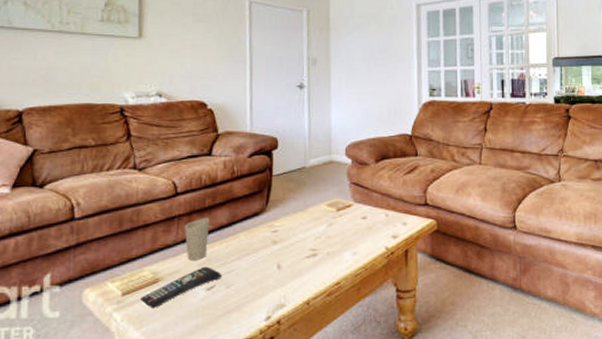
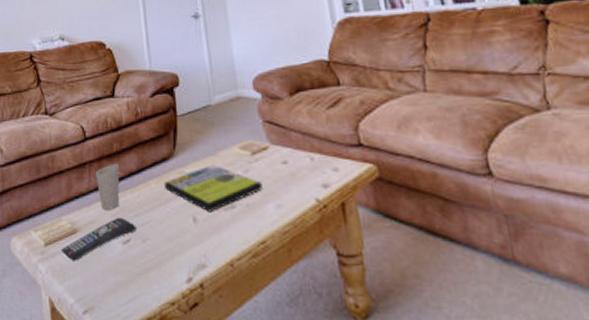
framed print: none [254,219,343,260] -> present [164,164,262,213]

